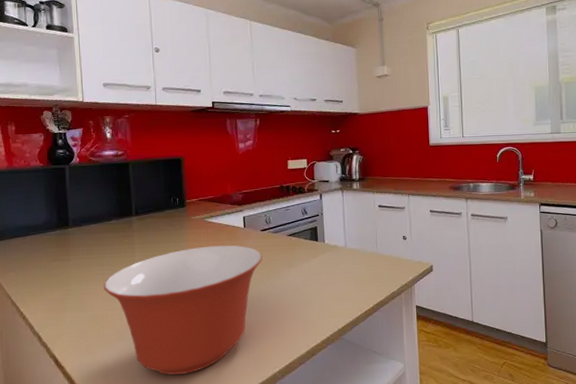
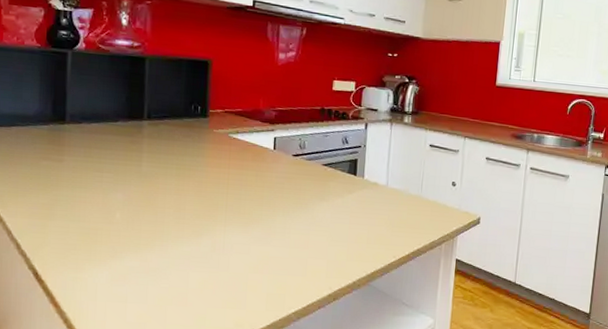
mixing bowl: present [104,245,262,375] -> none [101,165,291,305]

